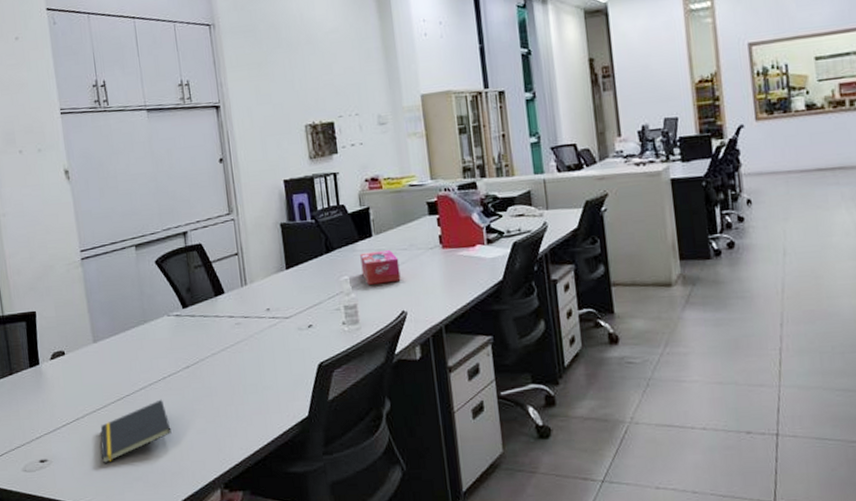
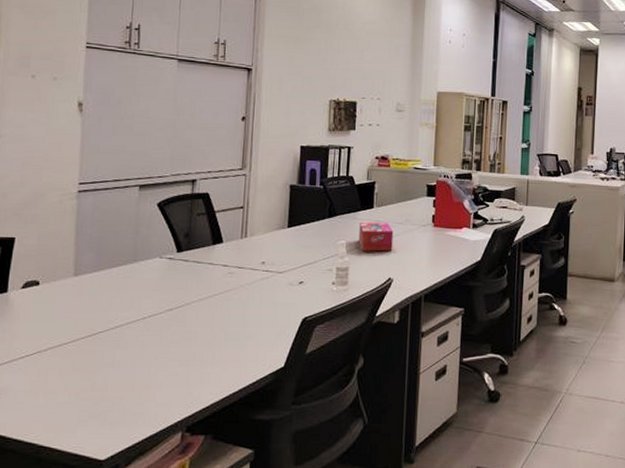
notepad: present [100,399,172,463] -> none [58,339,142,399]

